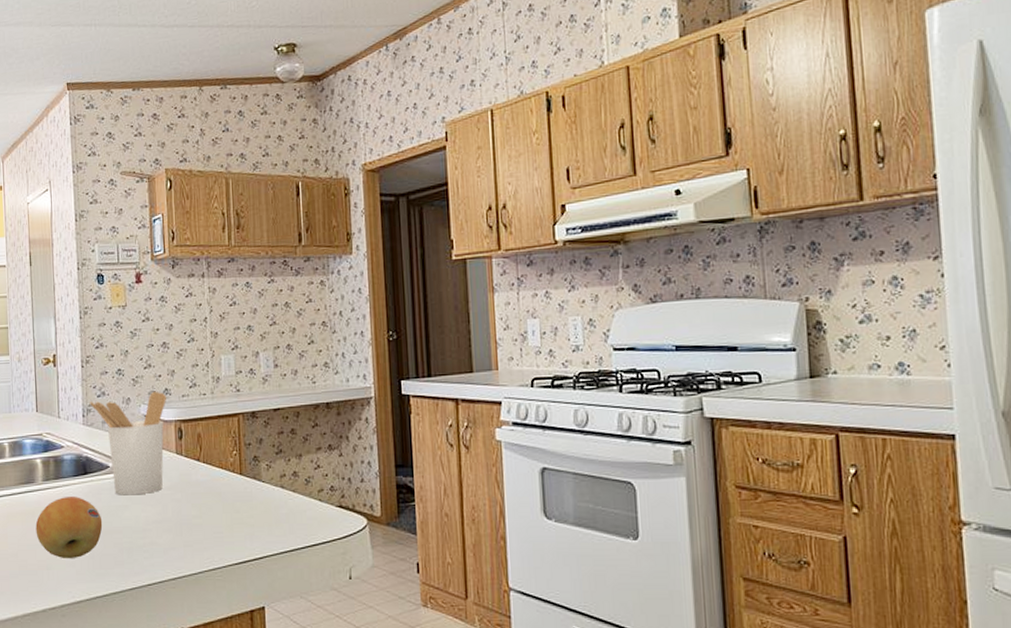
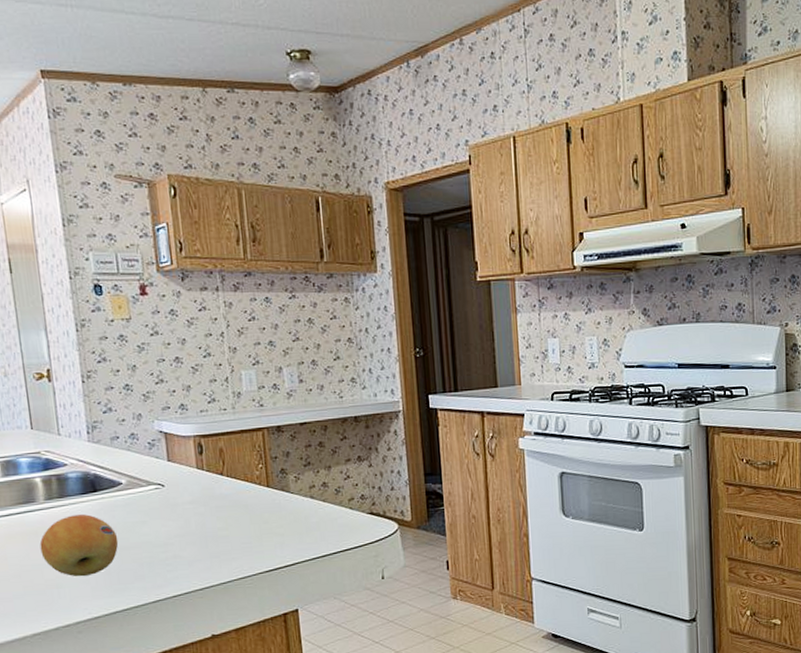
utensil holder: present [90,391,166,496] -> none [95,406,184,512]

